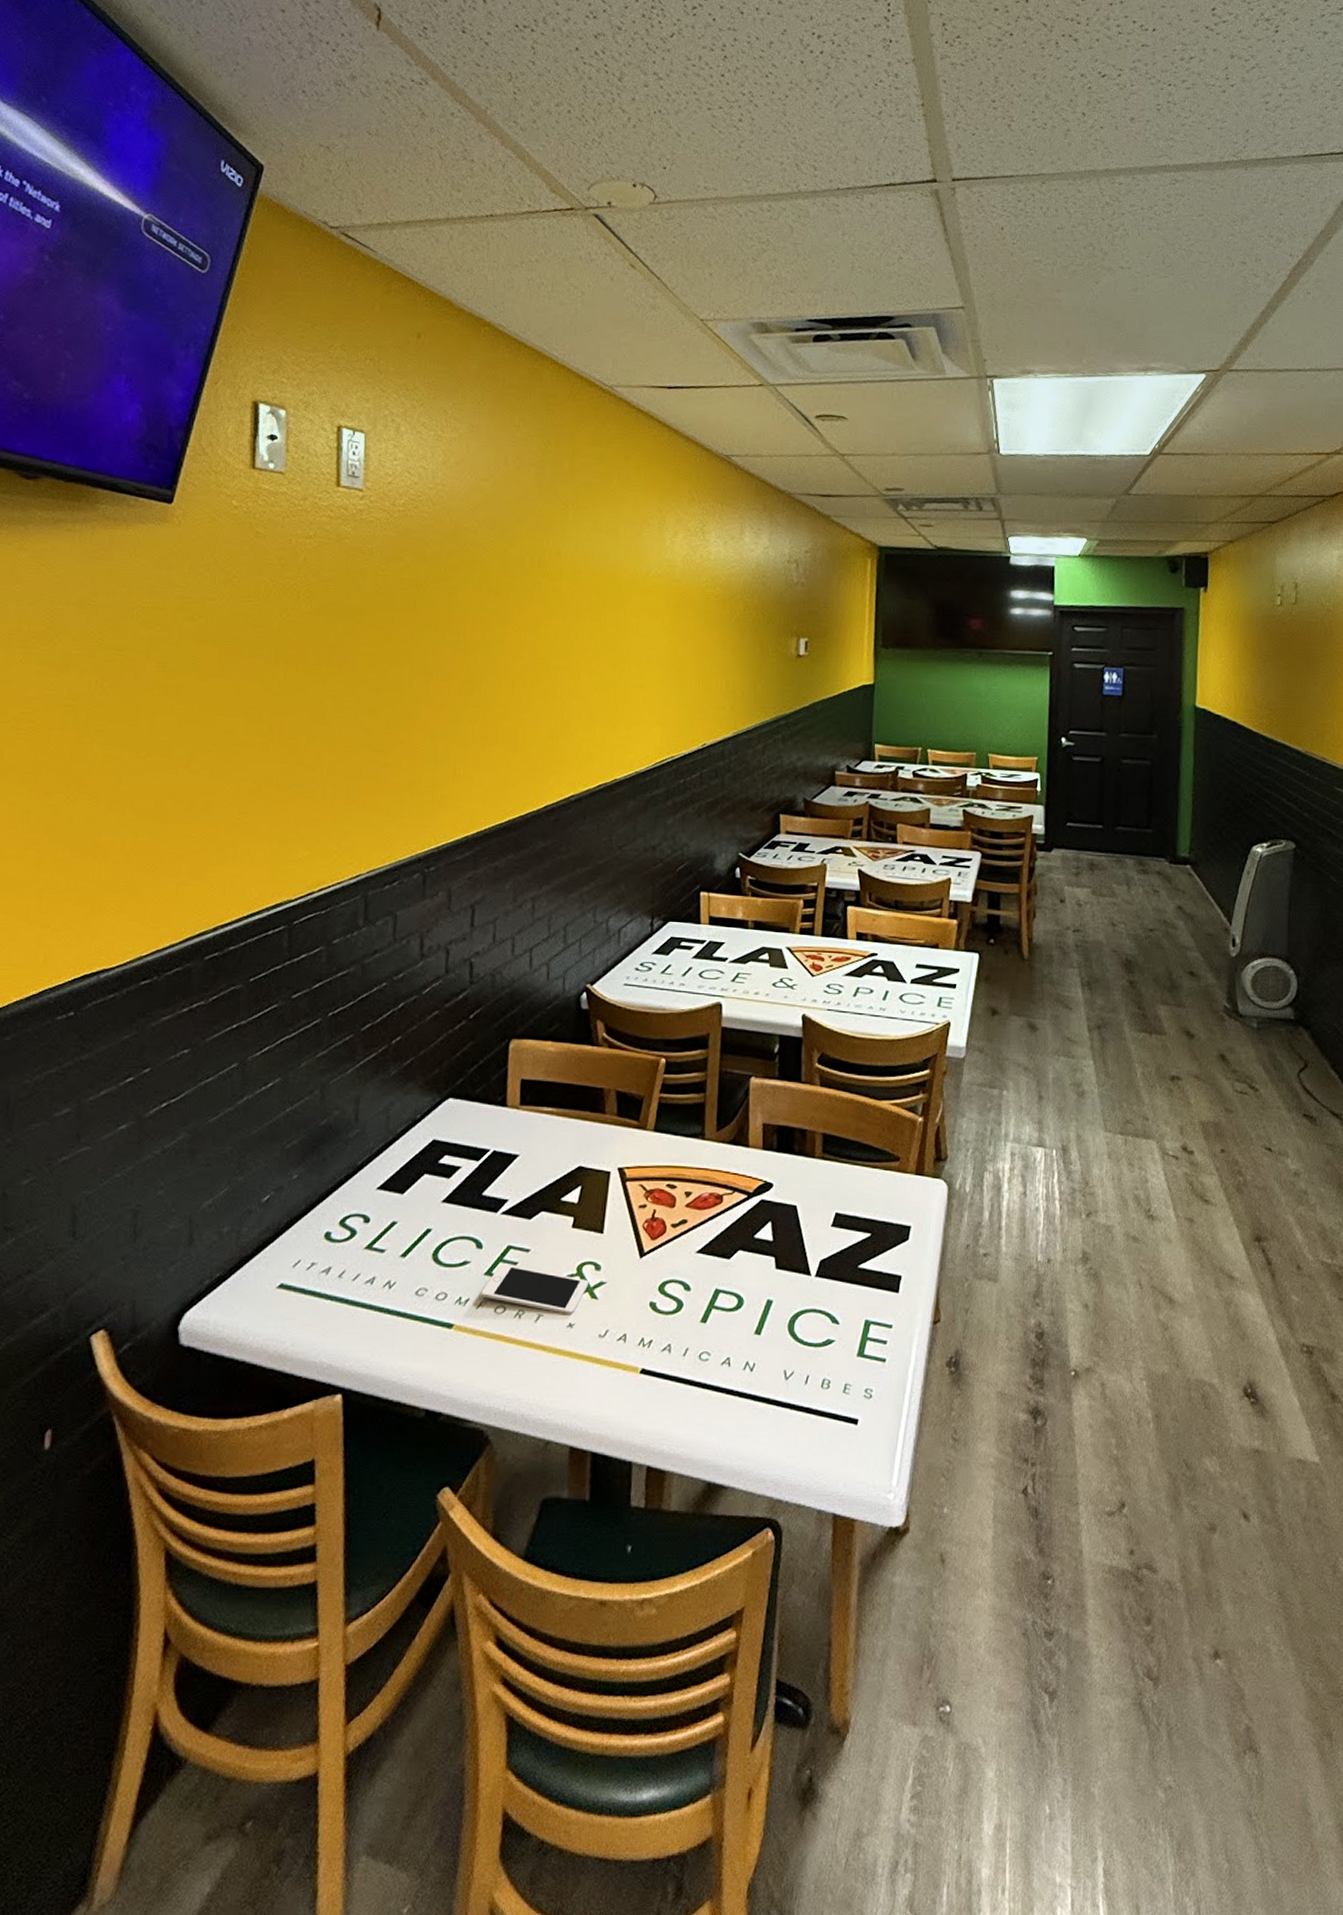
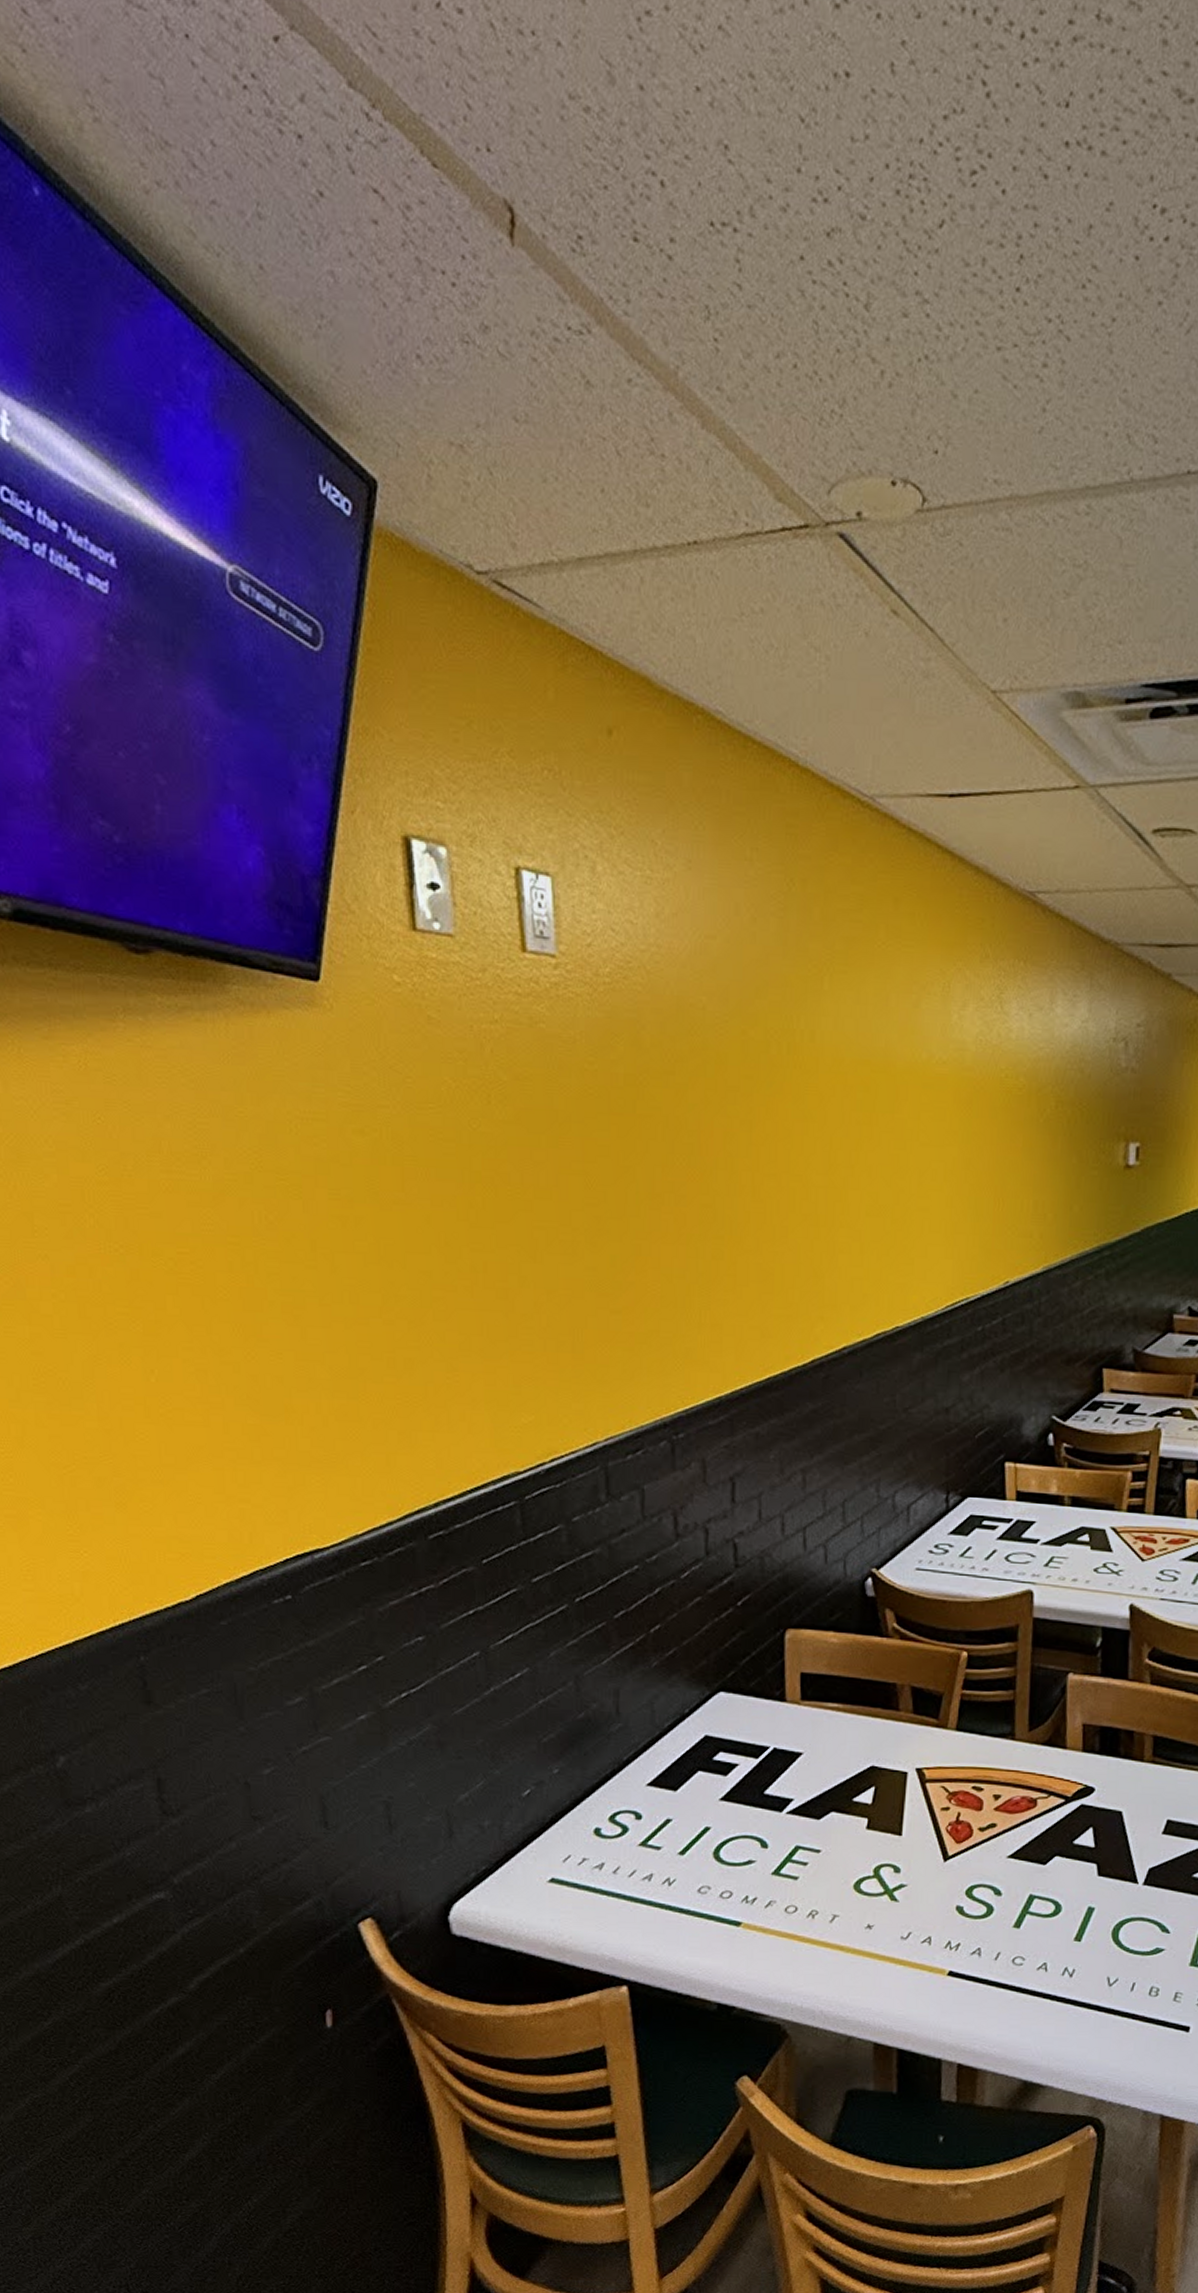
cell phone: present [481,1263,588,1314] -> none [770,1863,887,1916]

